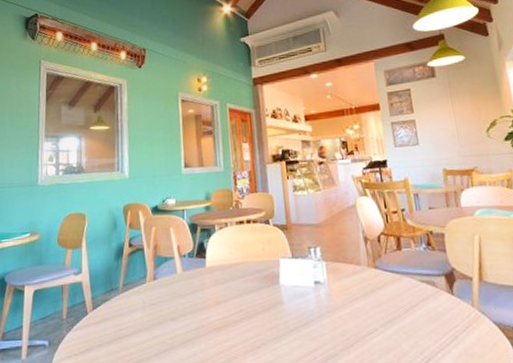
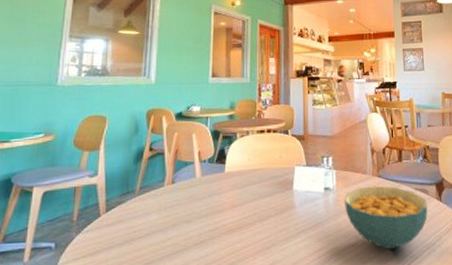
cereal bowl: none [338,278,438,350] -> present [344,186,428,249]

